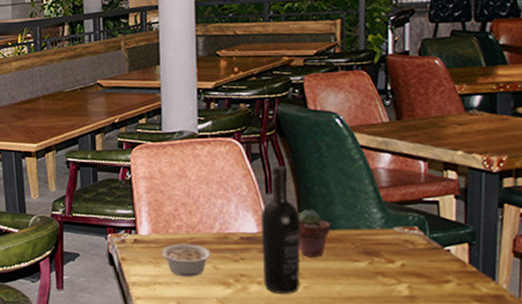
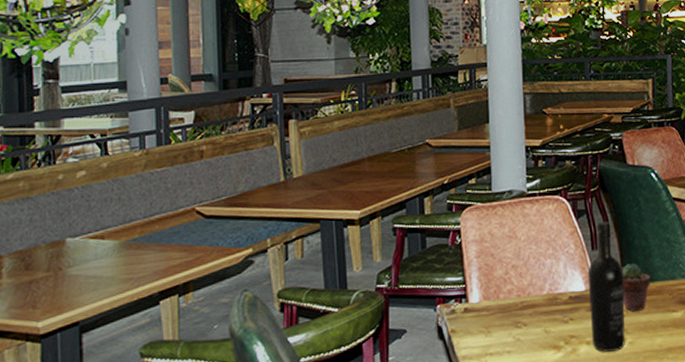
legume: present [162,244,211,277] -> none [493,308,541,344]

